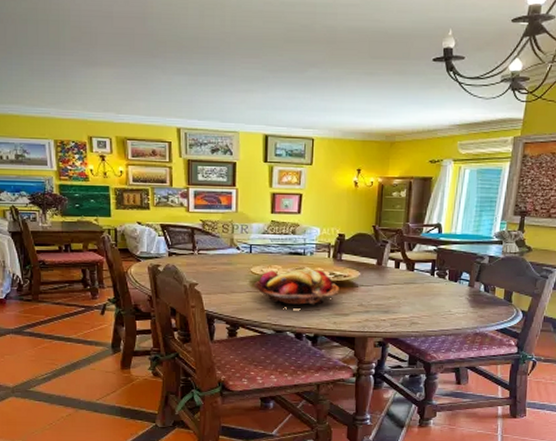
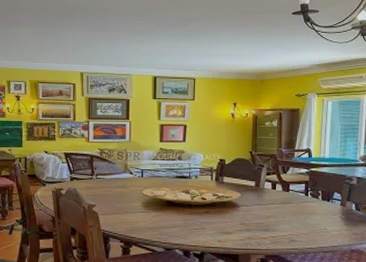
fruit basket: present [253,268,339,307] -> none [145,190,222,226]

